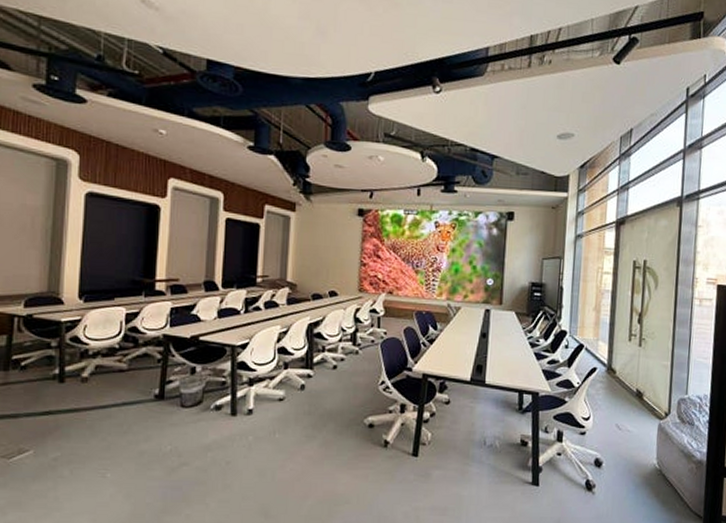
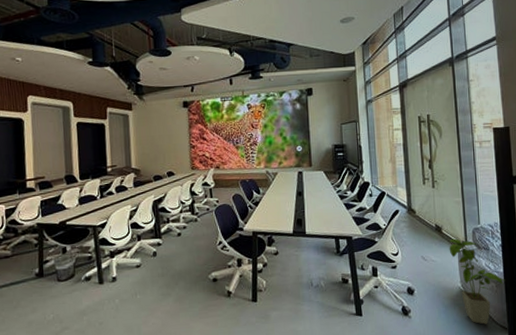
house plant: none [648,408,707,510] -> present [449,238,505,325]

